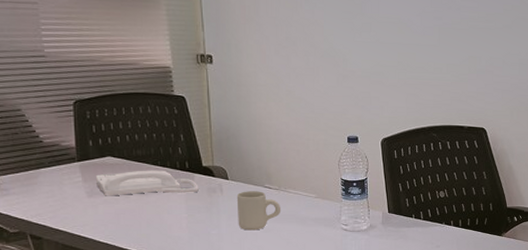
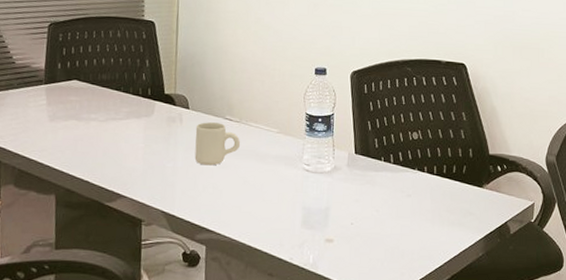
telephone: present [96,170,199,196] -> none [59,95,159,122]

